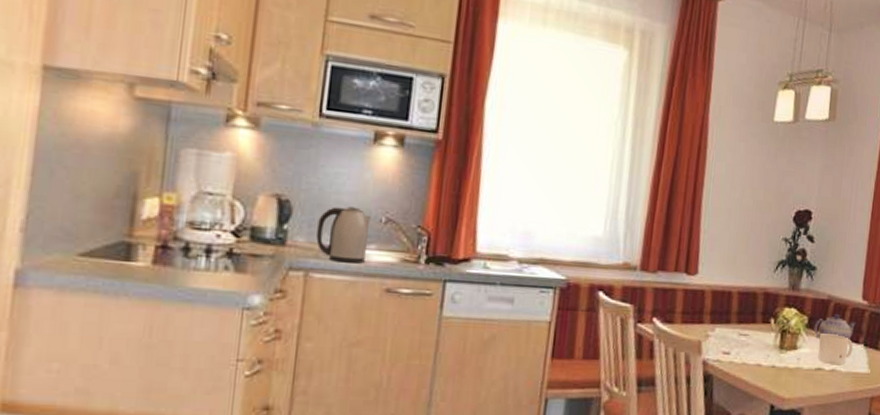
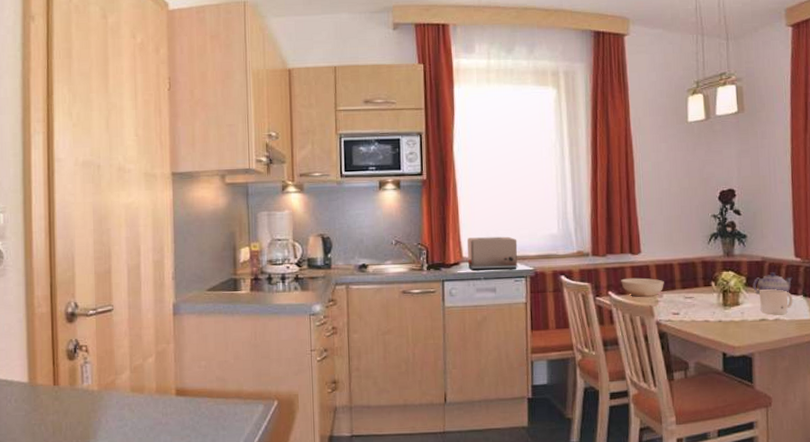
kettle: present [316,206,371,264] -> none [350,236,386,277]
toaster: none [481,227,551,277] -> present [467,236,518,272]
bowl: none [669,303,719,331] -> present [621,277,664,298]

